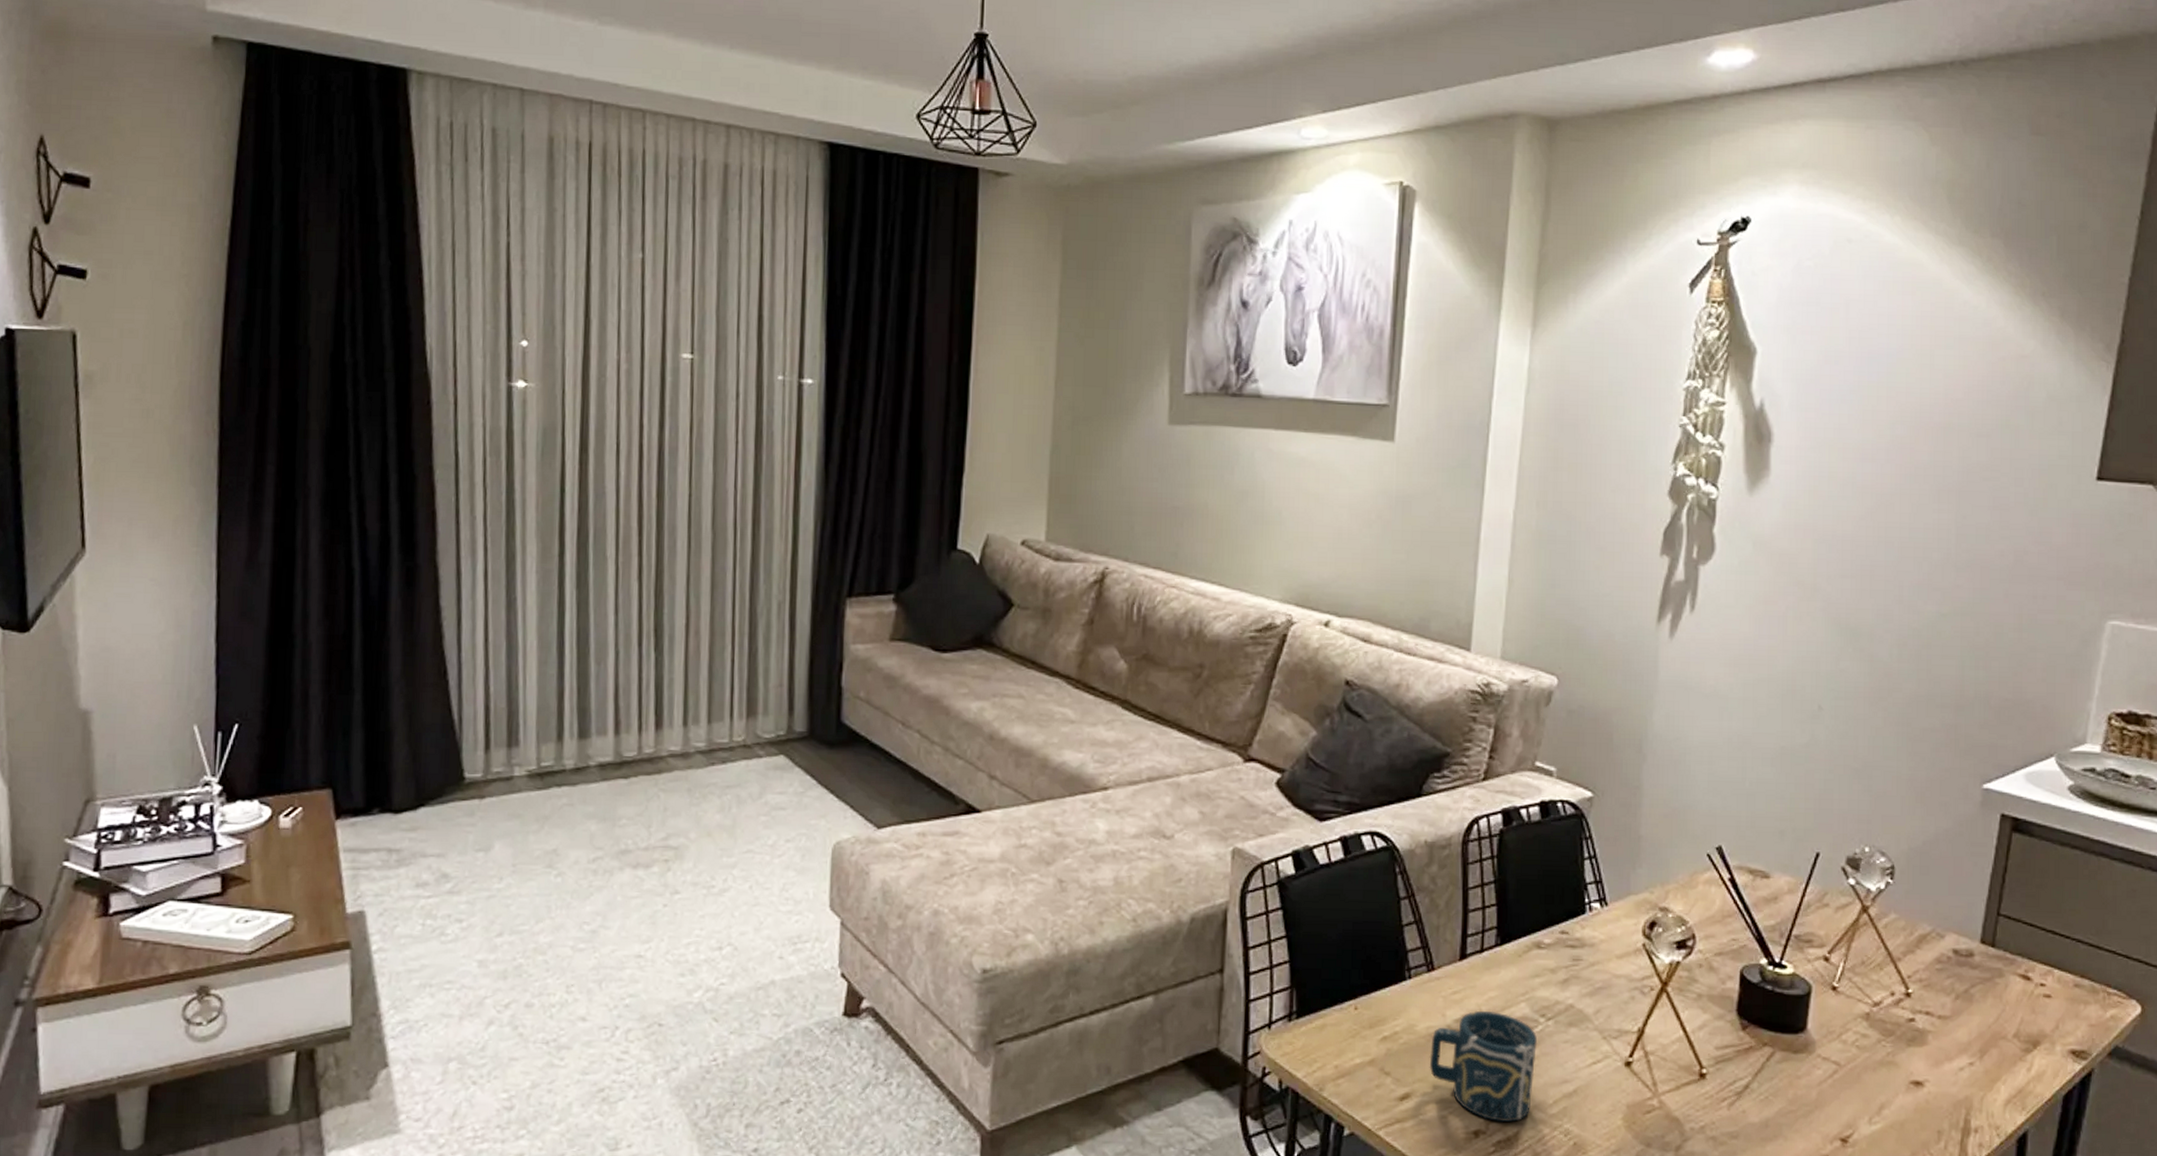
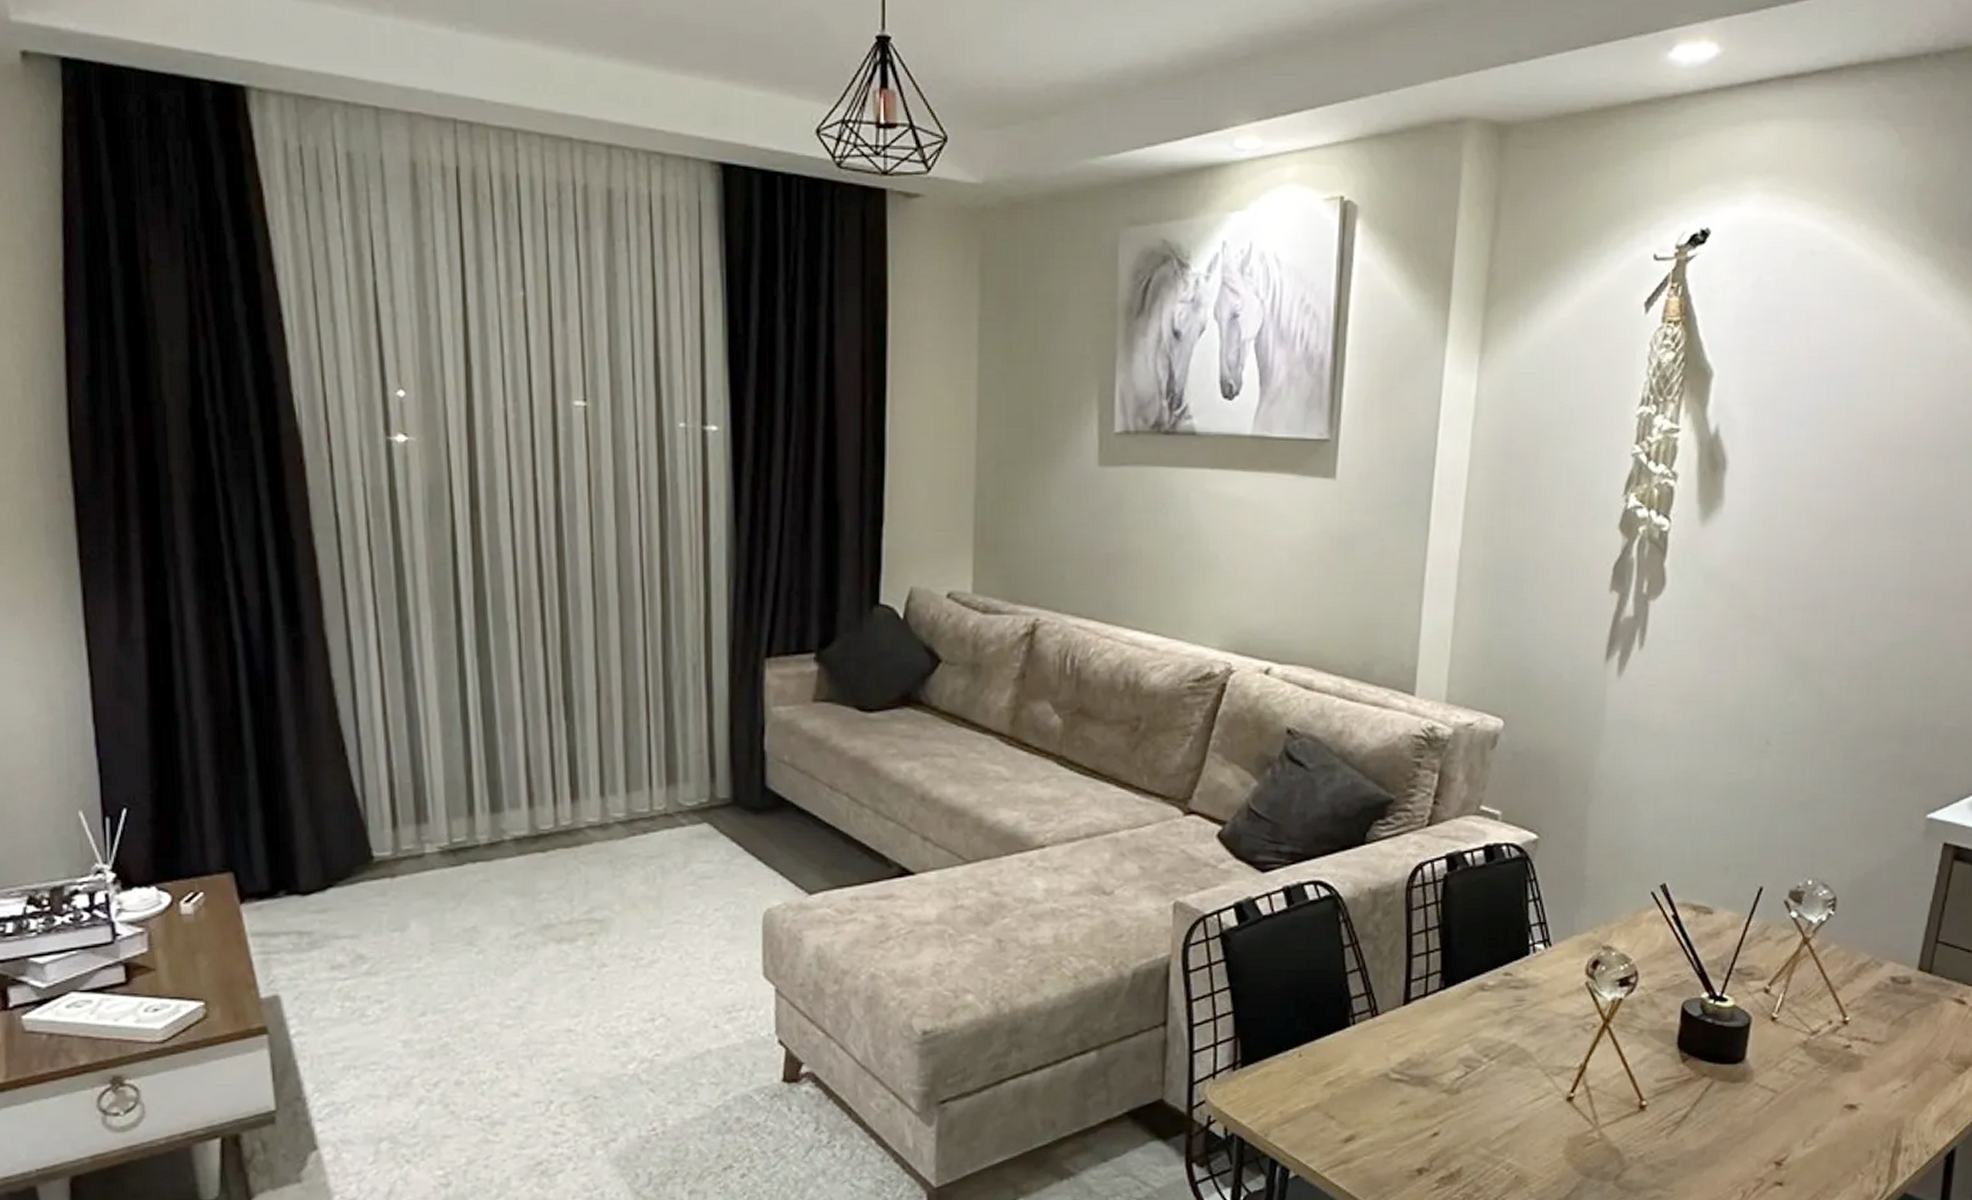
cup: present [1429,1010,1538,1123] -> none [1373,1053,1481,1160]

